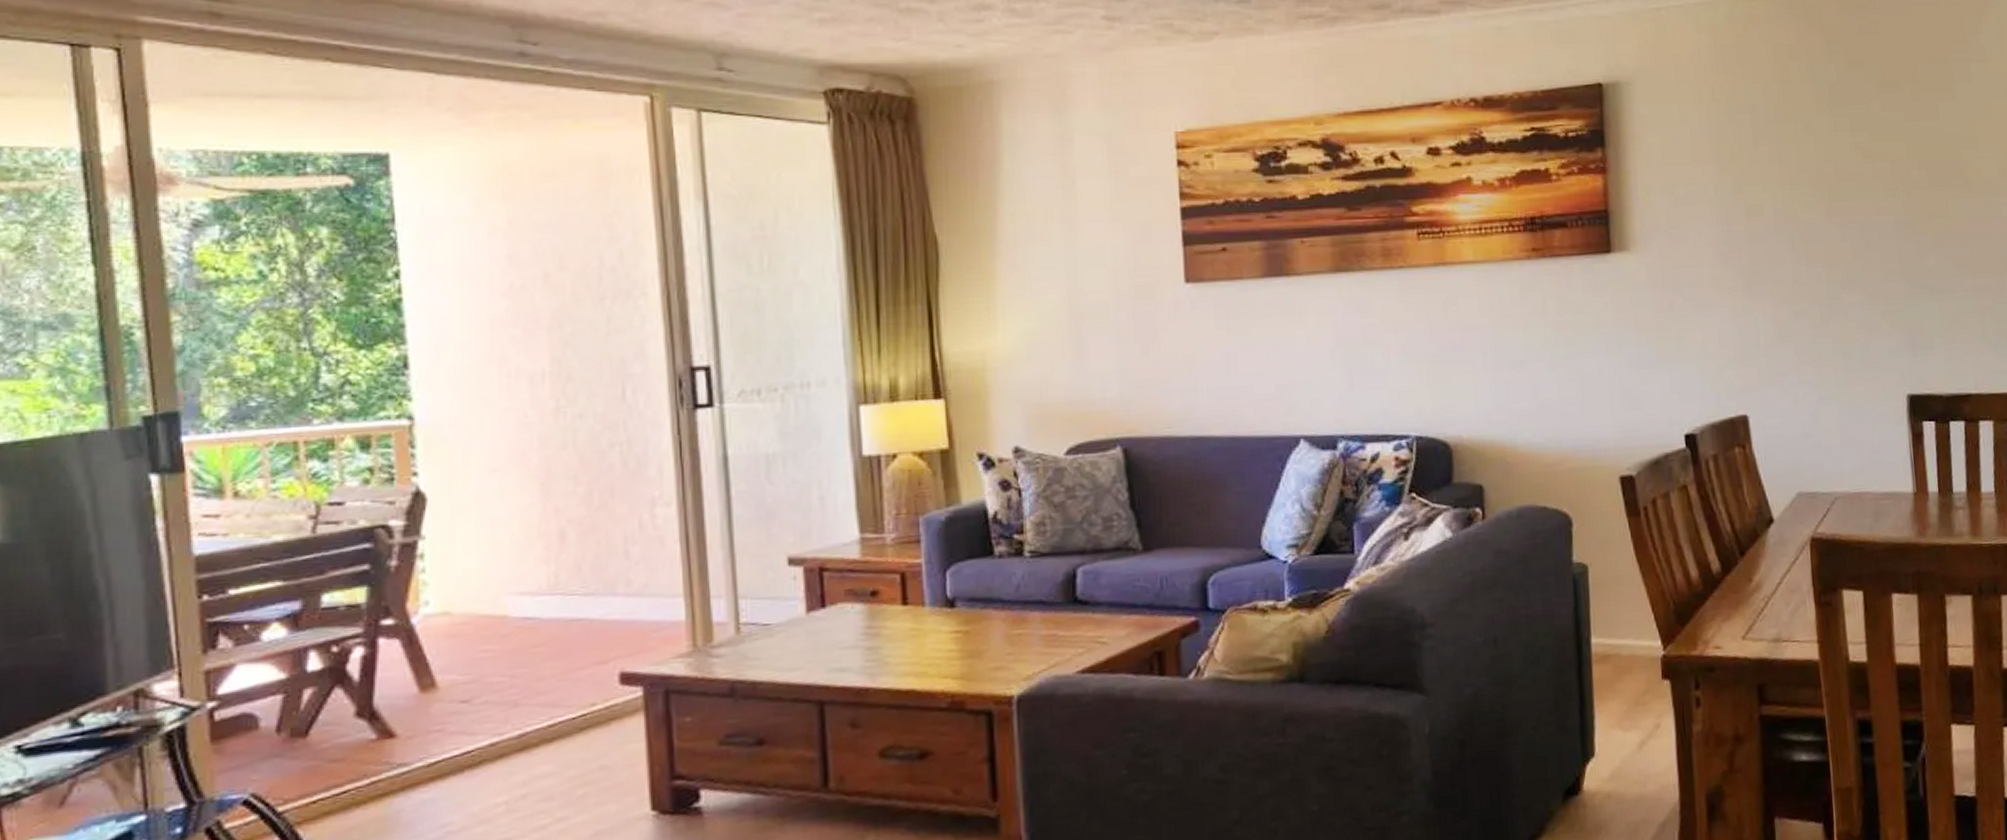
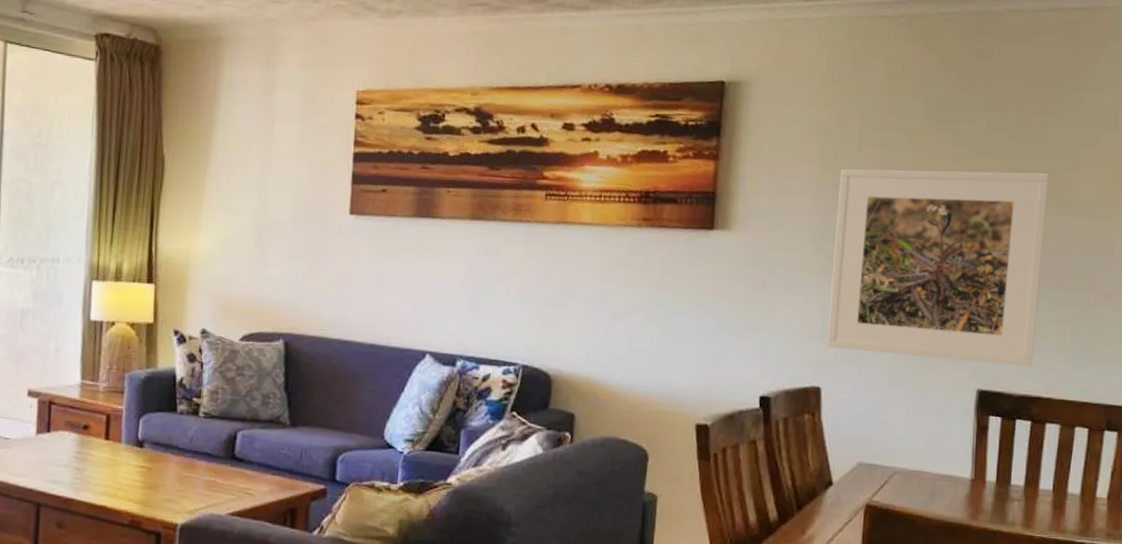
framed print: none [1738,153,1958,370] -> present [826,169,1049,367]

